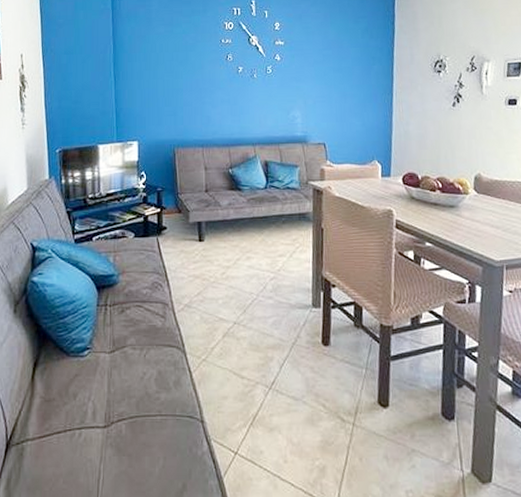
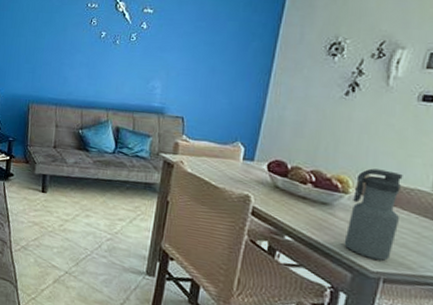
water bottle: none [472,168,509,249] -> present [344,168,403,261]

